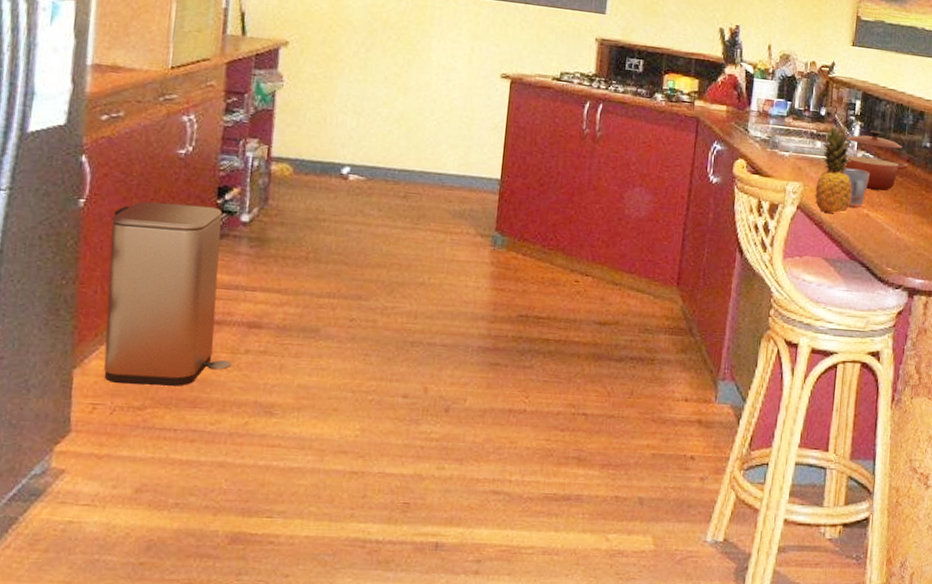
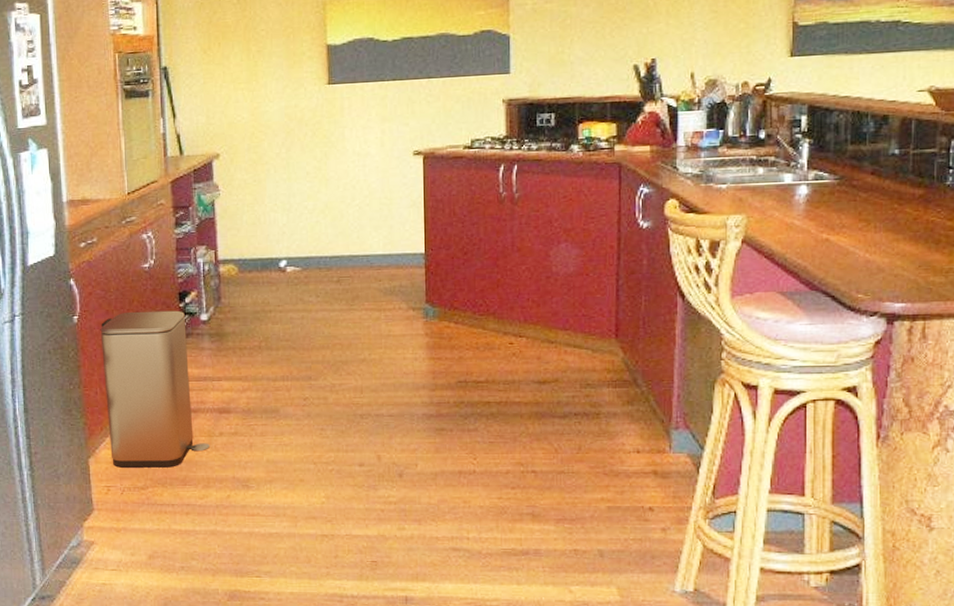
fruit: present [815,125,852,213] -> none [762,145,805,243]
mug: present [842,167,870,207] -> none [792,191,826,234]
saucepan: present [844,130,909,191] -> none [792,145,874,211]

